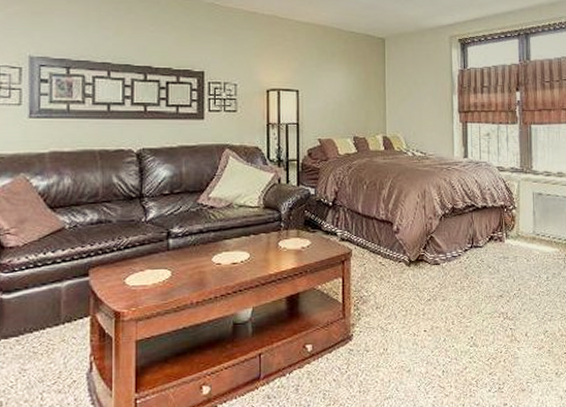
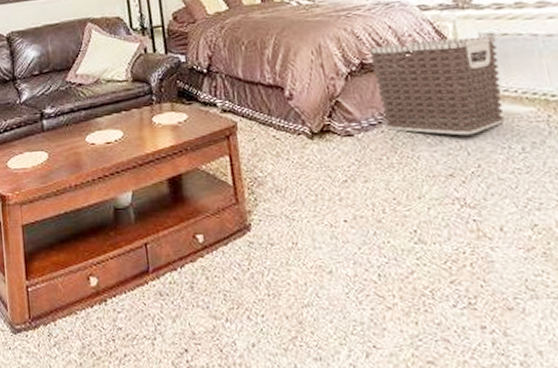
clothes hamper: none [460,194,542,267] -> present [369,36,504,136]

